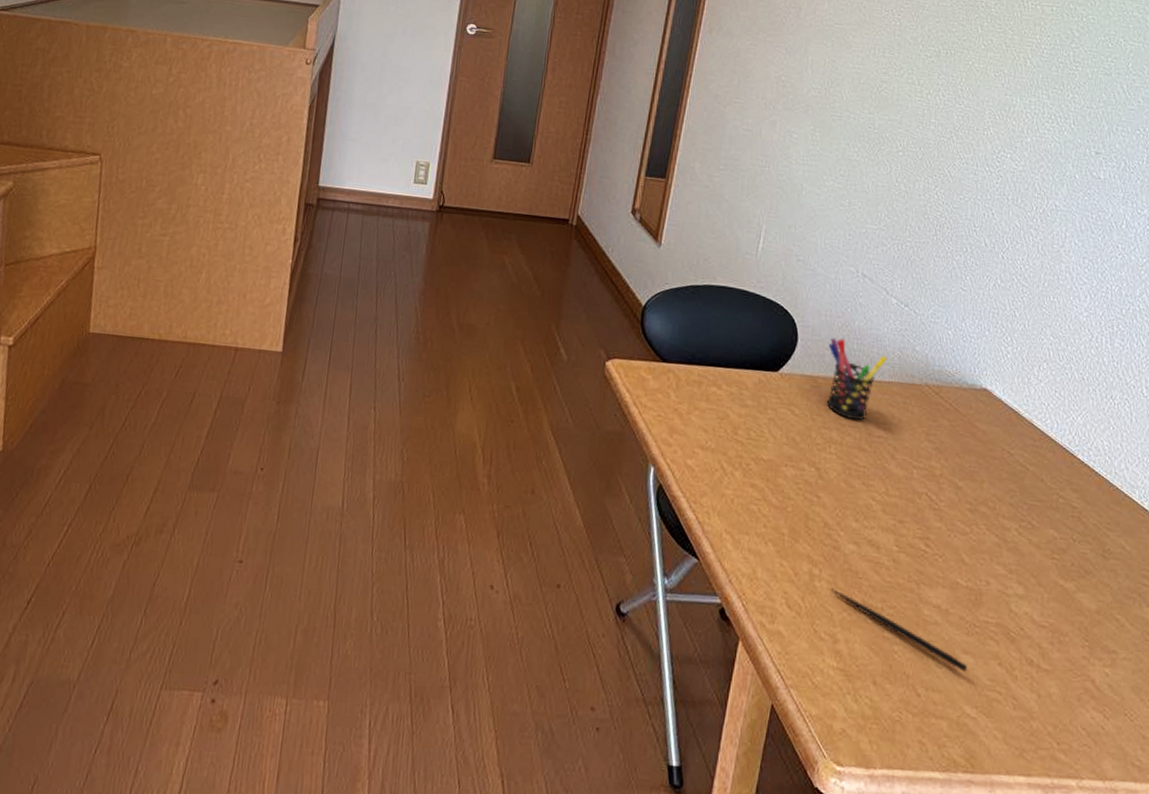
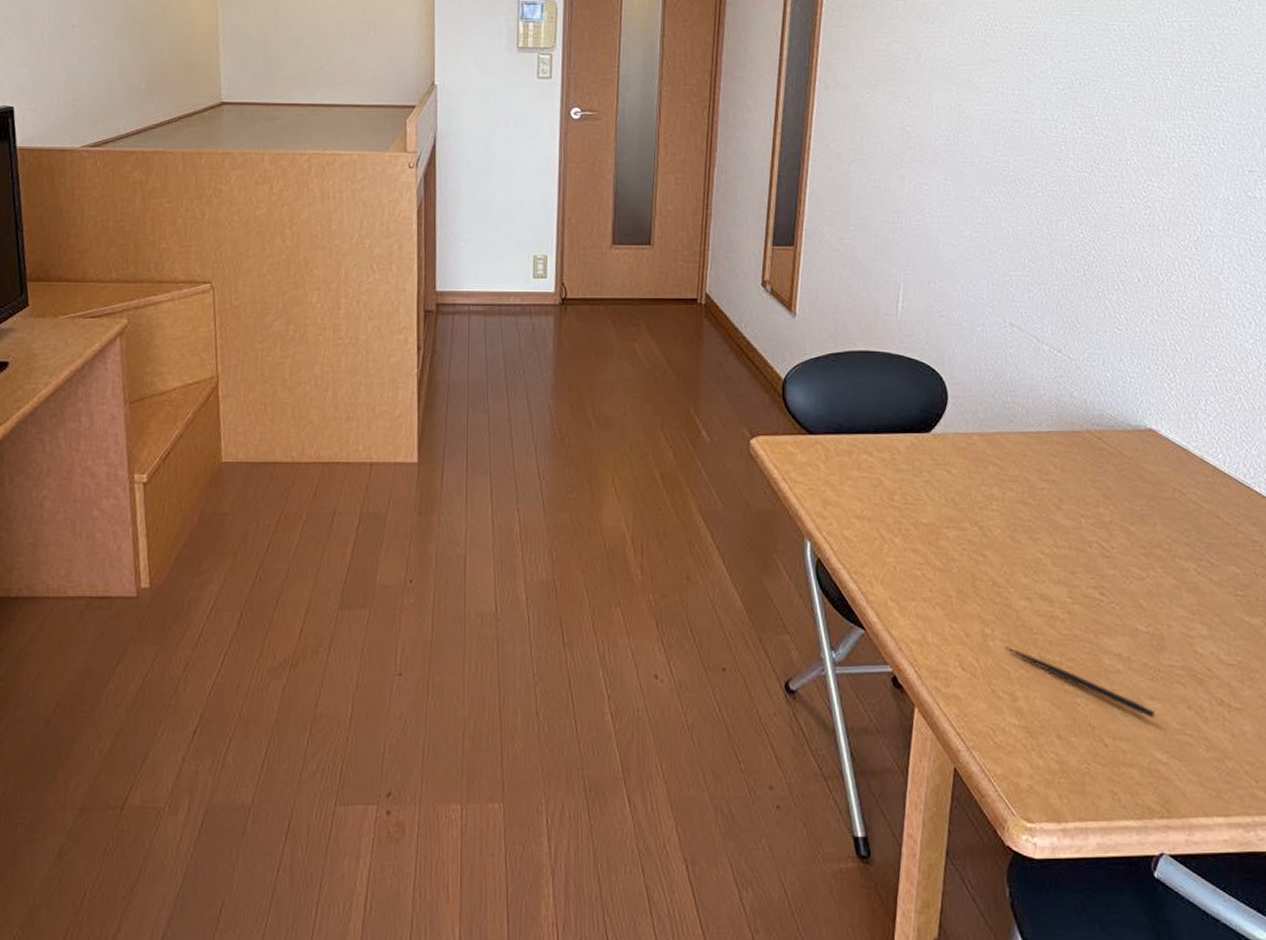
pen holder: present [826,337,888,421] -> none [981,392,1045,474]

